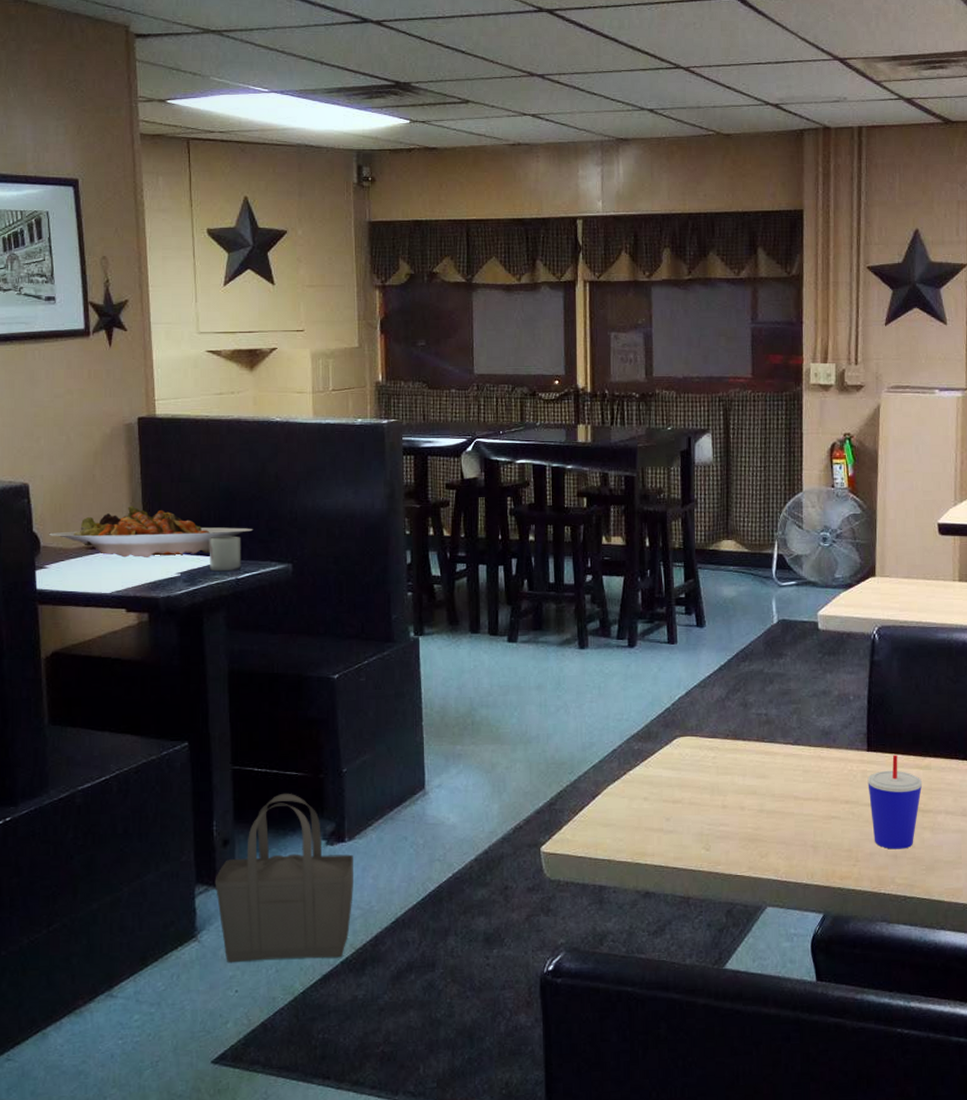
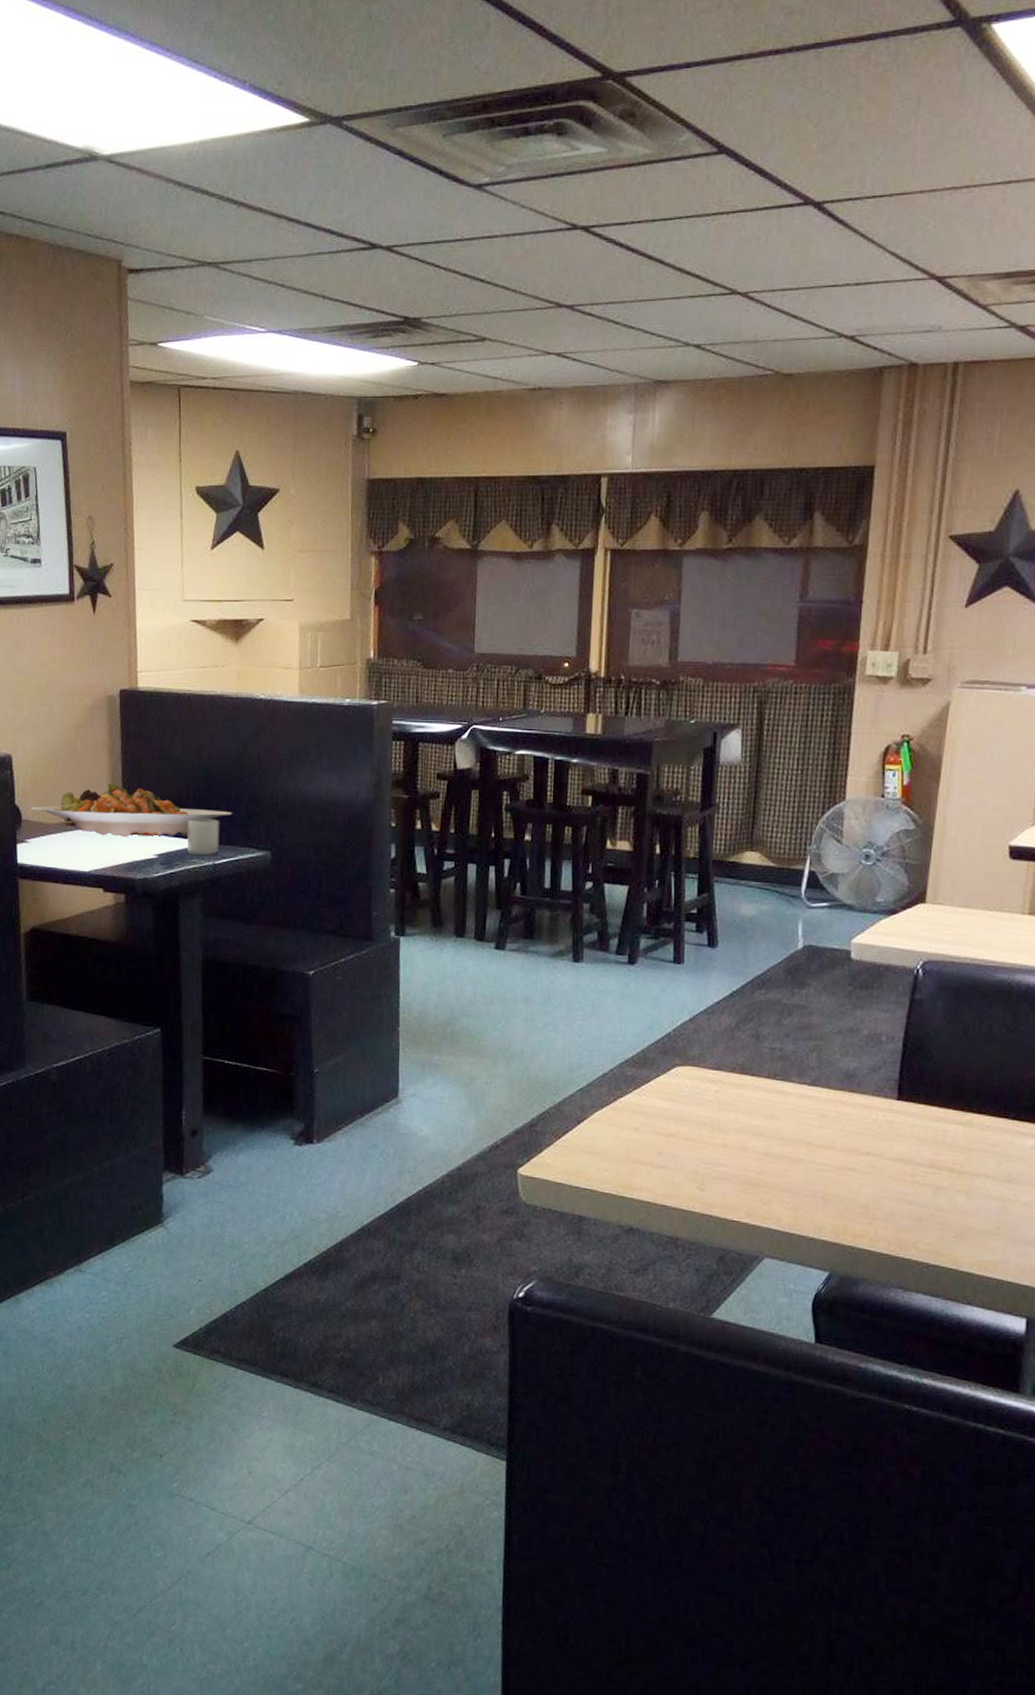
shopping bag: present [215,793,353,962] -> none [182,1088,321,1258]
beverage cup: present [867,754,923,849] -> none [894,1106,961,1212]

